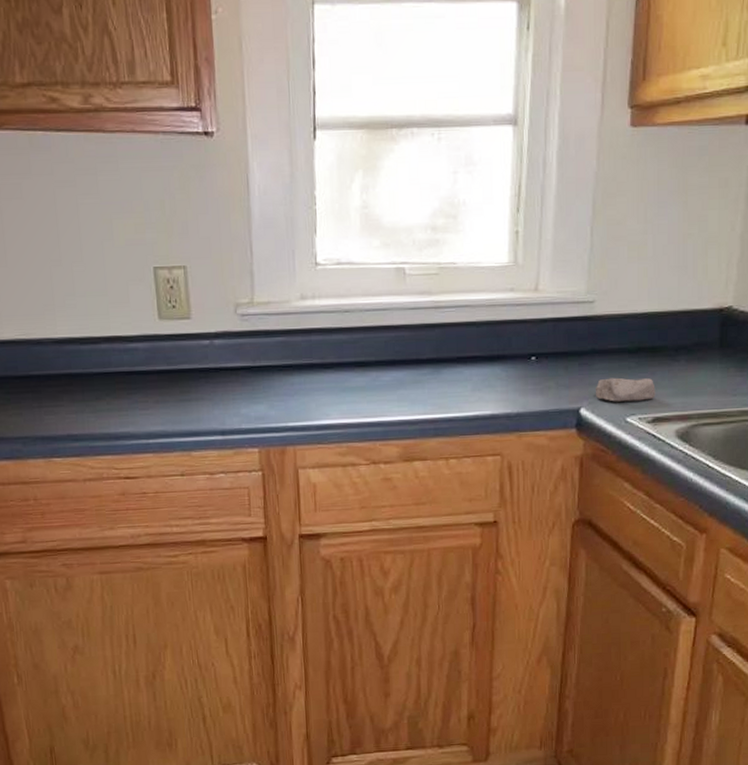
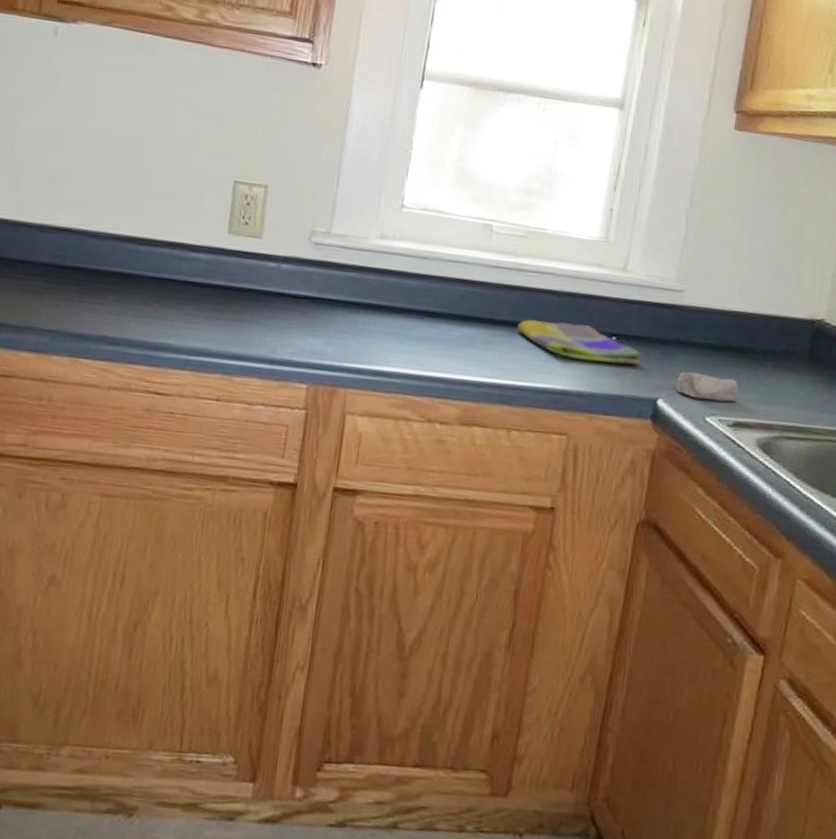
dish towel: none [441,349,561,384] -> present [517,320,641,366]

